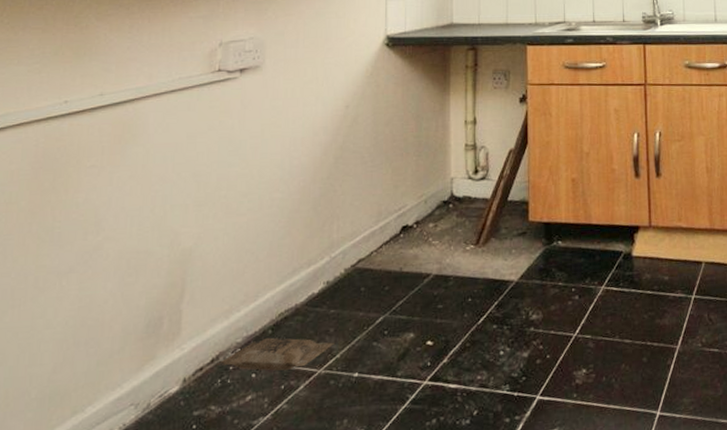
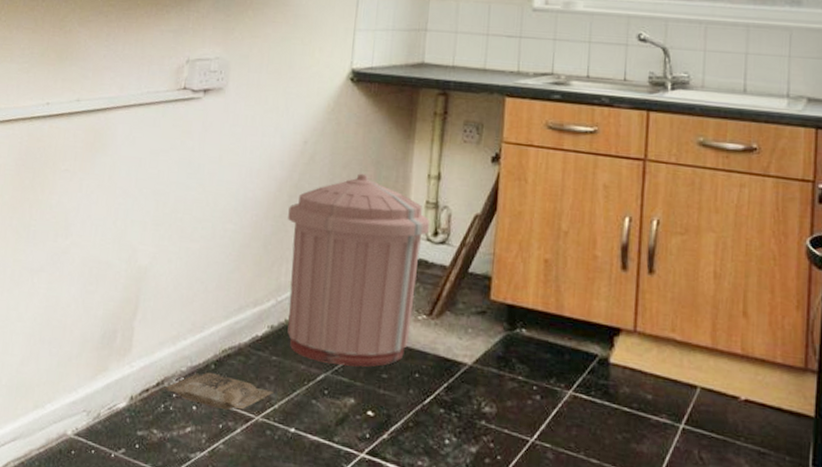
trash can: none [335,128,470,306] -> present [287,173,431,367]

